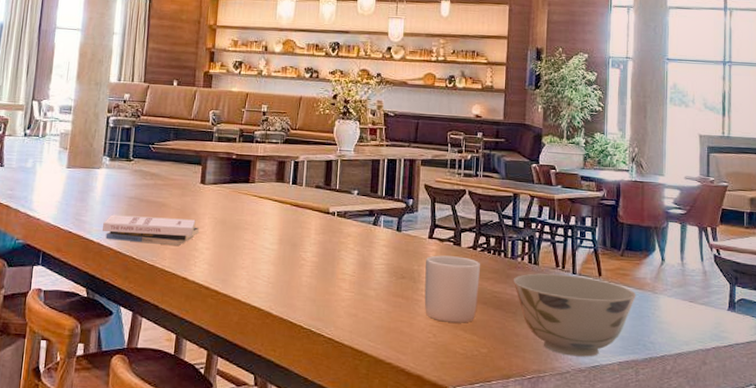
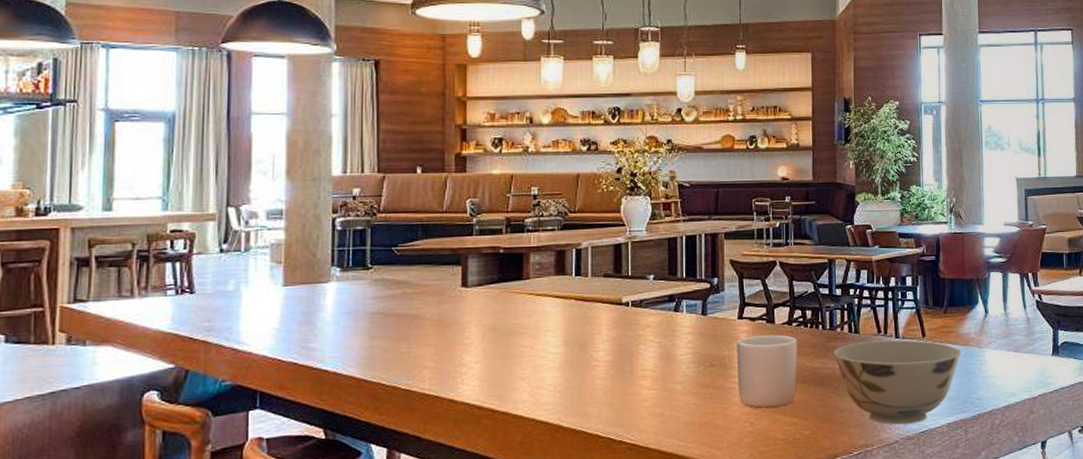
books: present [103,214,200,245] -> none [339,330,465,367]

